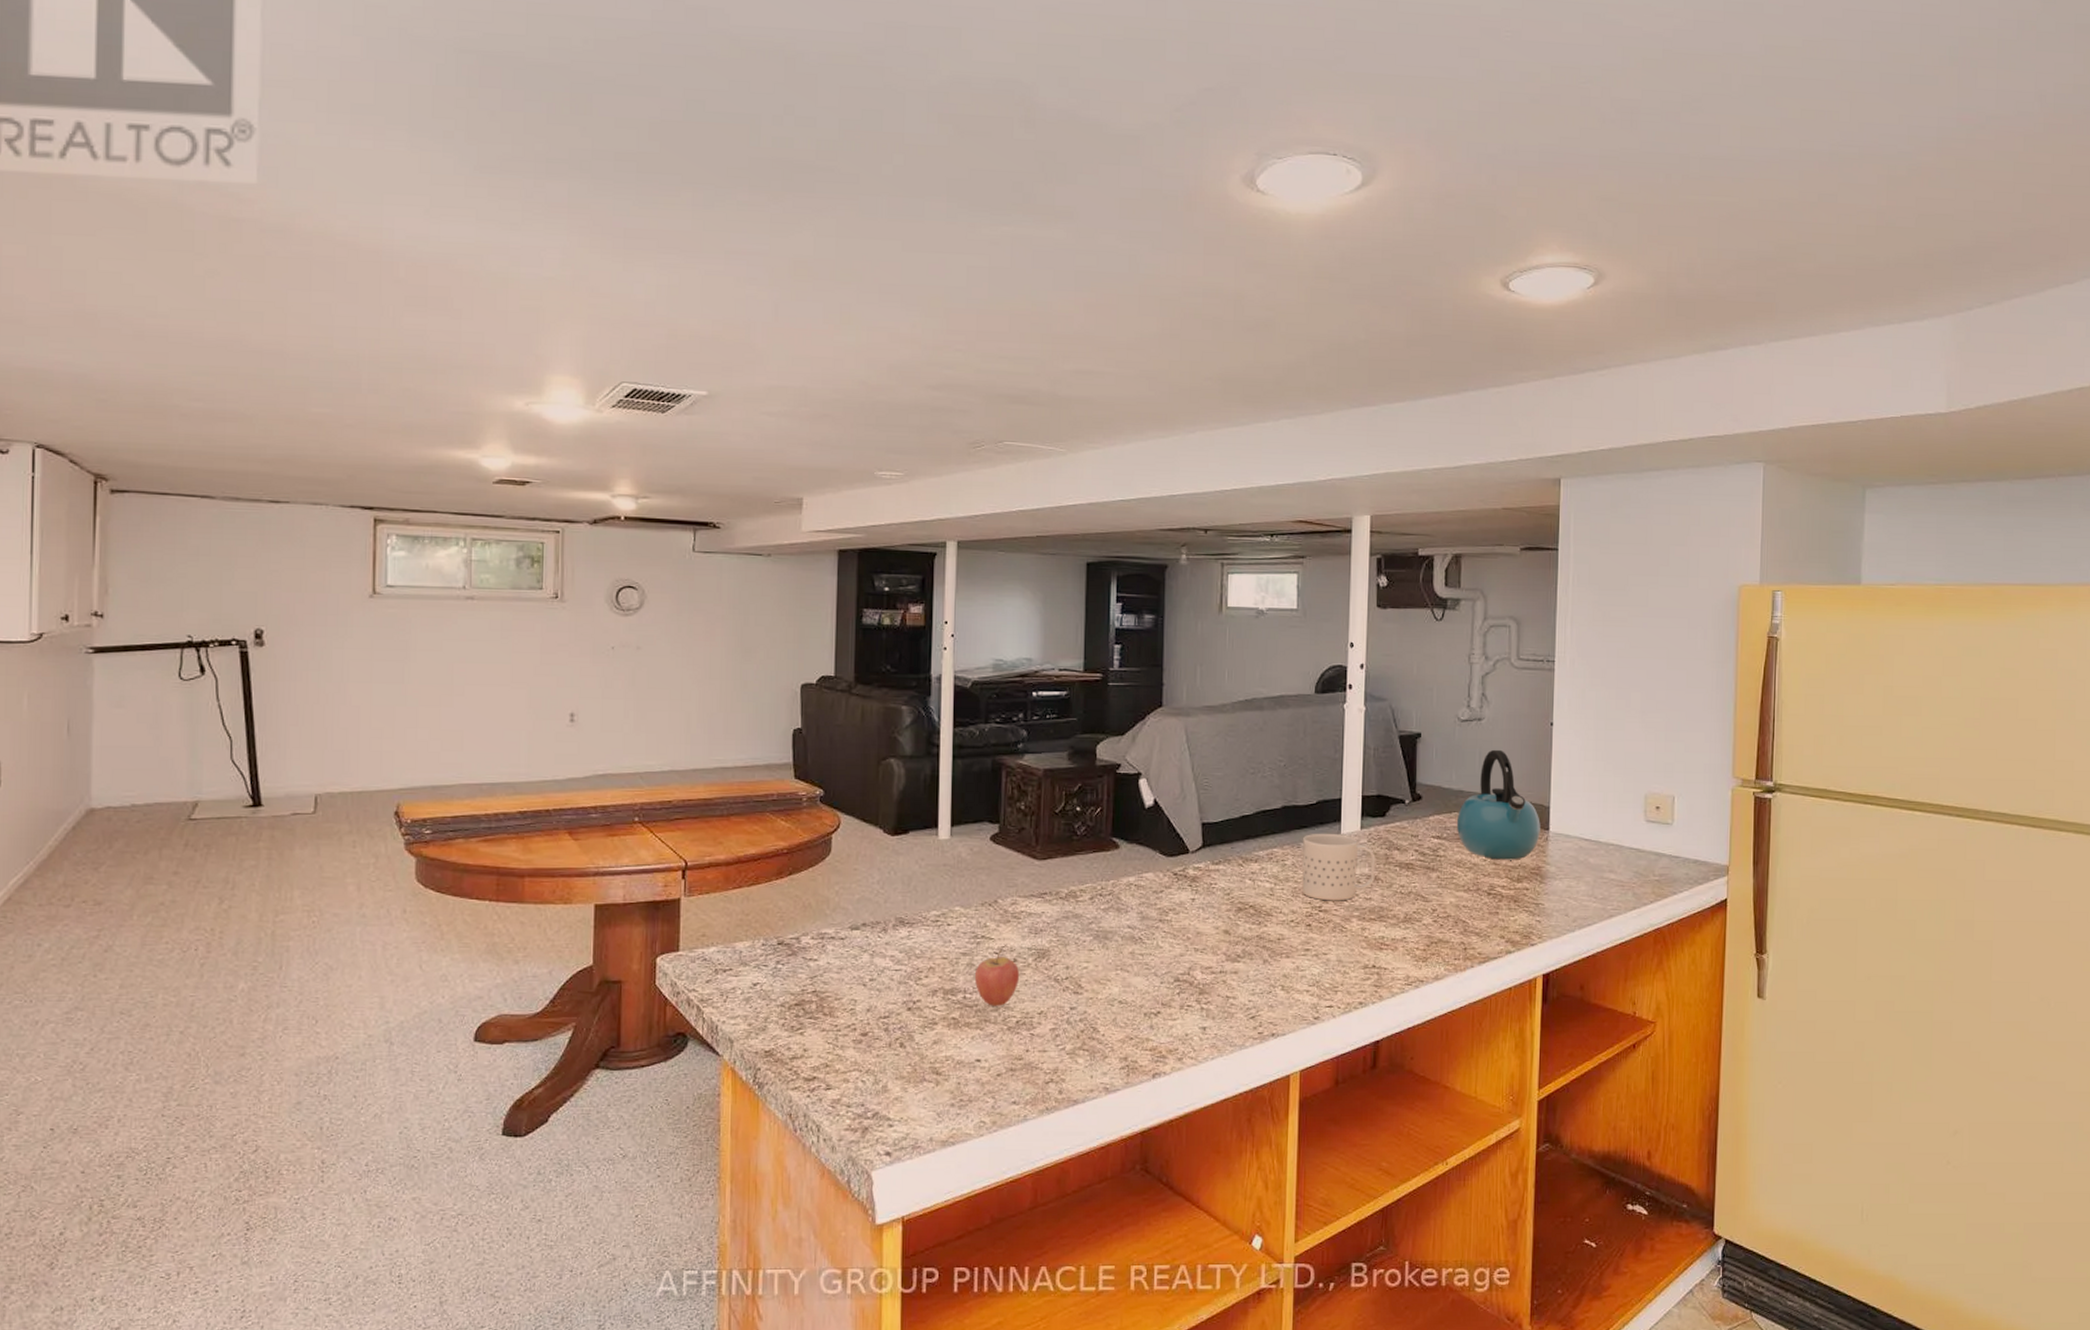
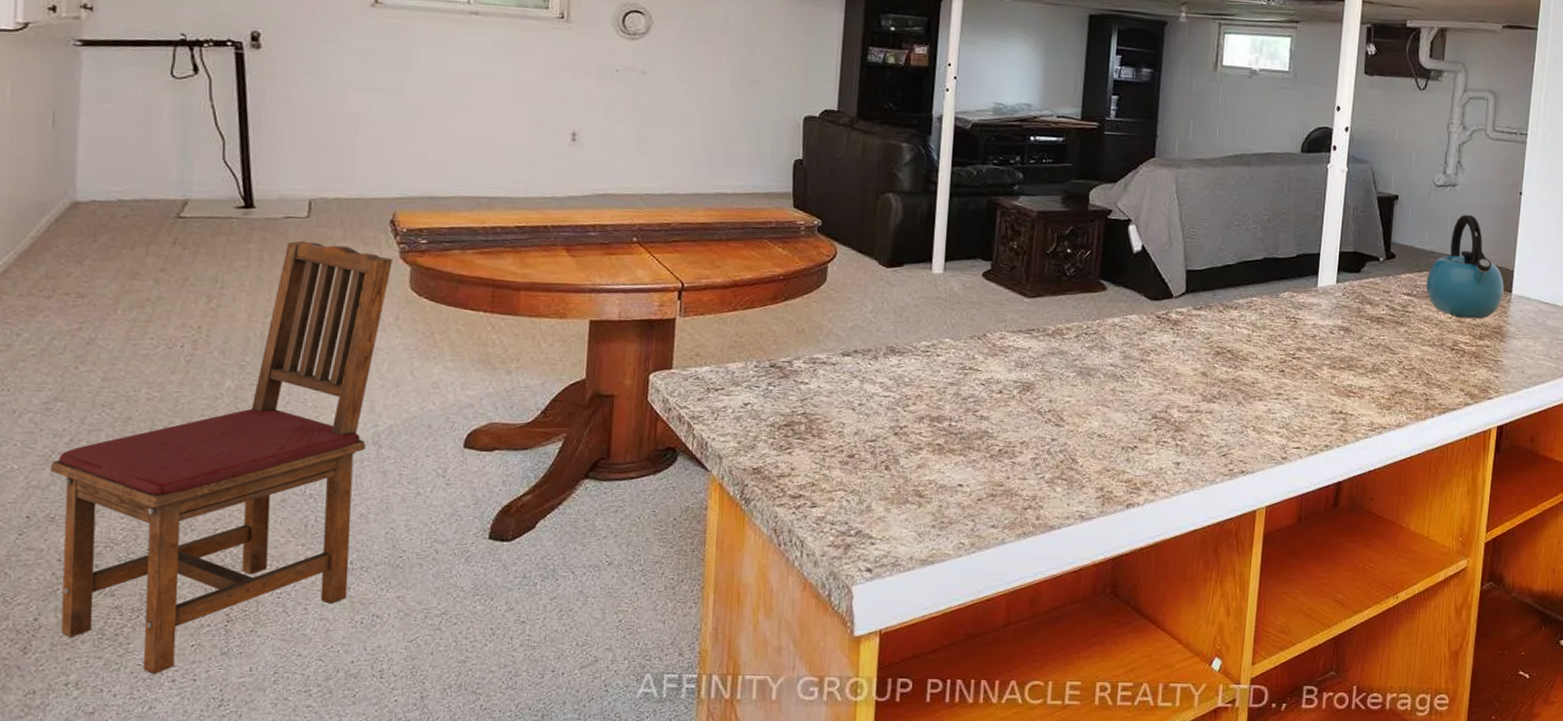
dining chair: none [72,837,398,1286] -> present [50,241,392,674]
fruit: present [974,949,1020,1006] -> none [960,380,1005,435]
mug: present [1301,833,1376,901] -> none [1277,285,1349,350]

